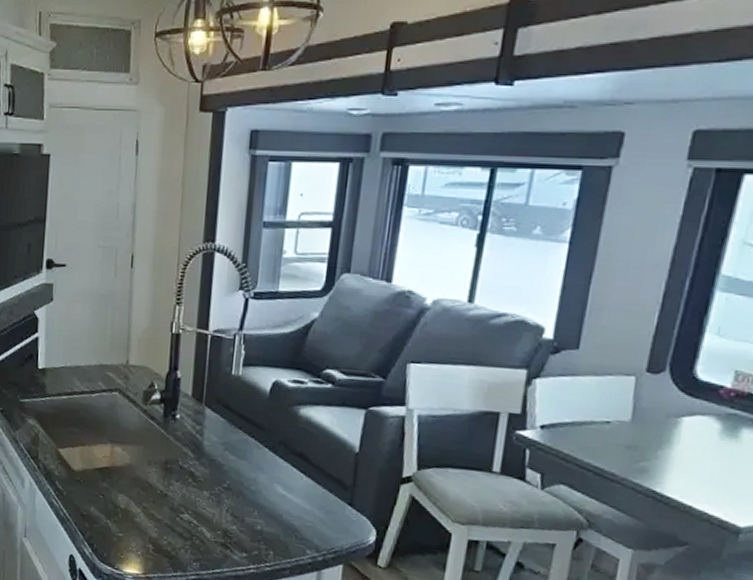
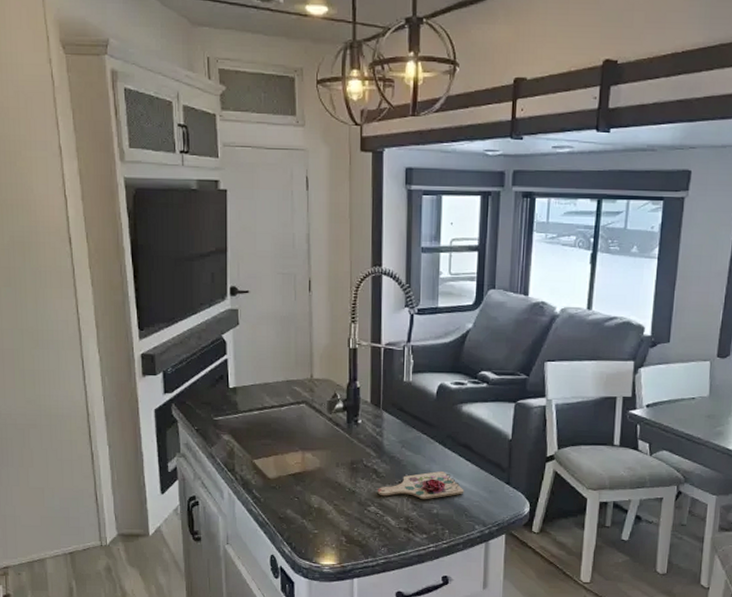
cutting board: none [193,481,296,513] -> present [377,471,464,500]

